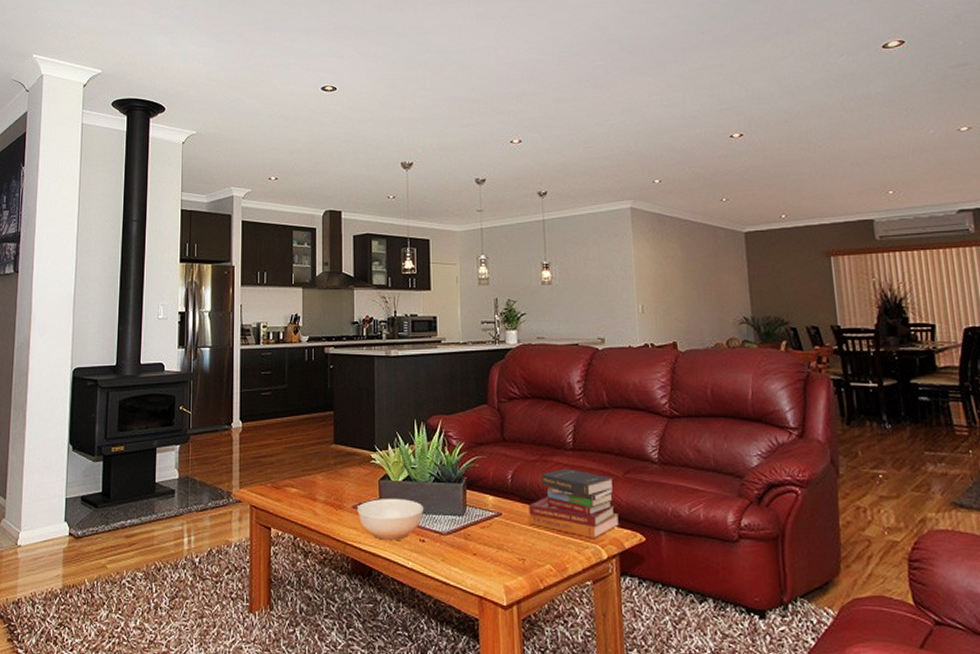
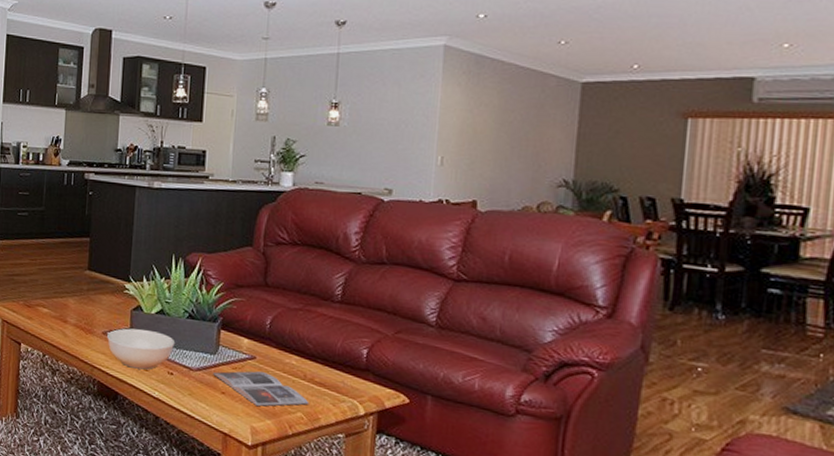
magazine: none [463,526,556,564] -> present [213,370,309,407]
books: present [529,468,619,538] -> none [284,320,382,394]

